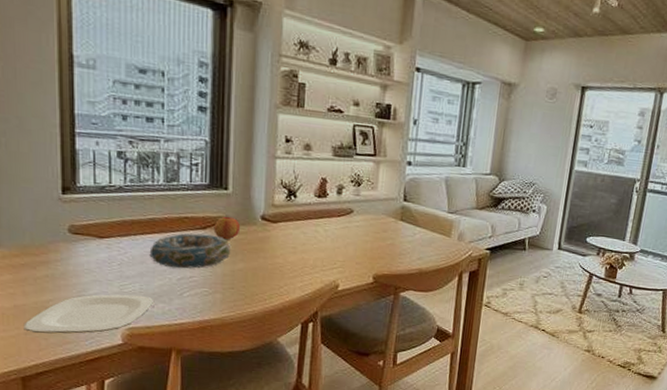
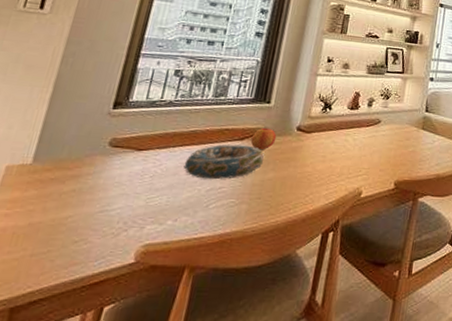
plate: present [23,294,153,334] -> none [31,208,178,254]

